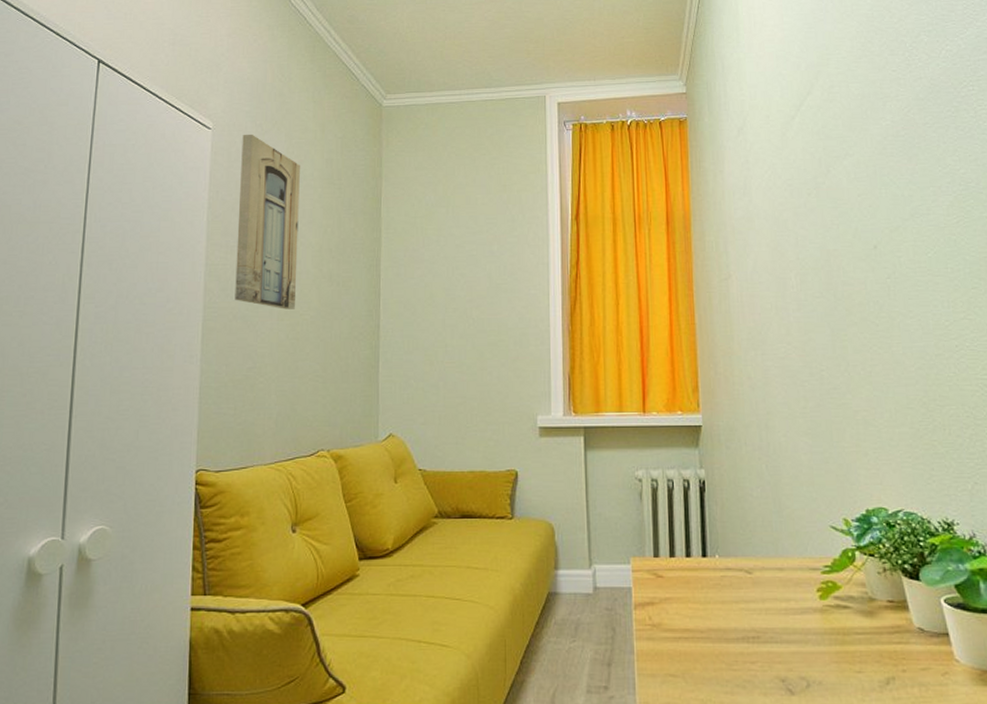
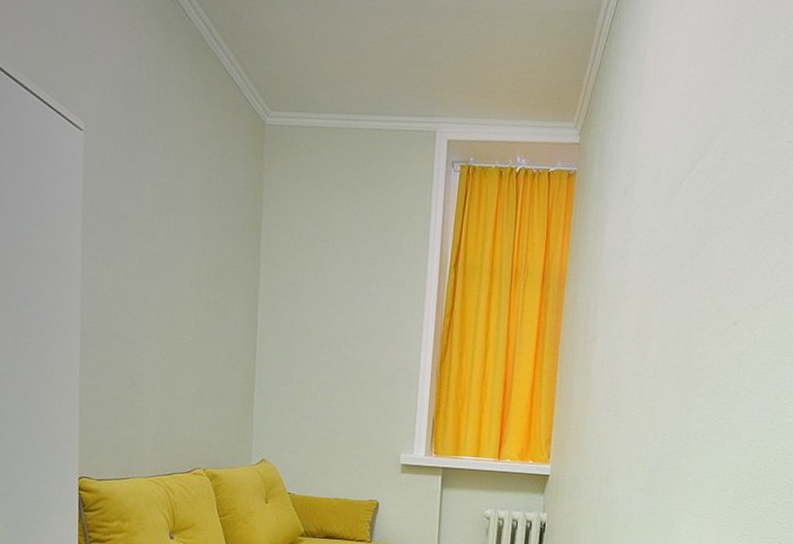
wall art: present [235,134,300,310] -> none [112,140,178,332]

